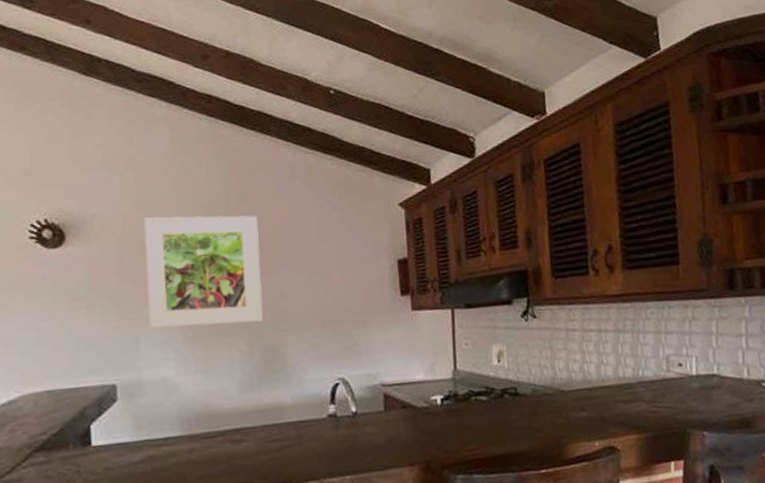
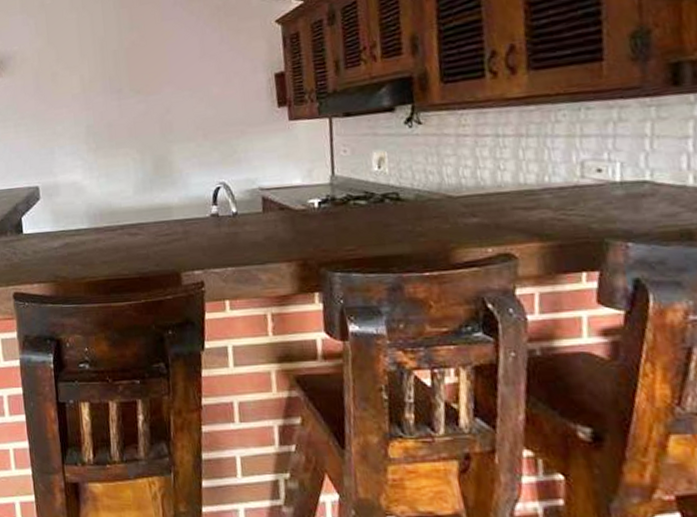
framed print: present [143,215,263,329] -> none [53,42,152,142]

